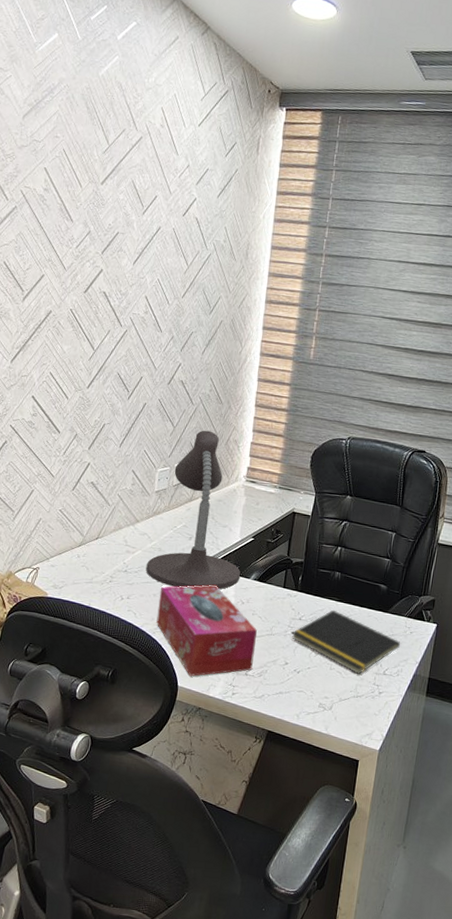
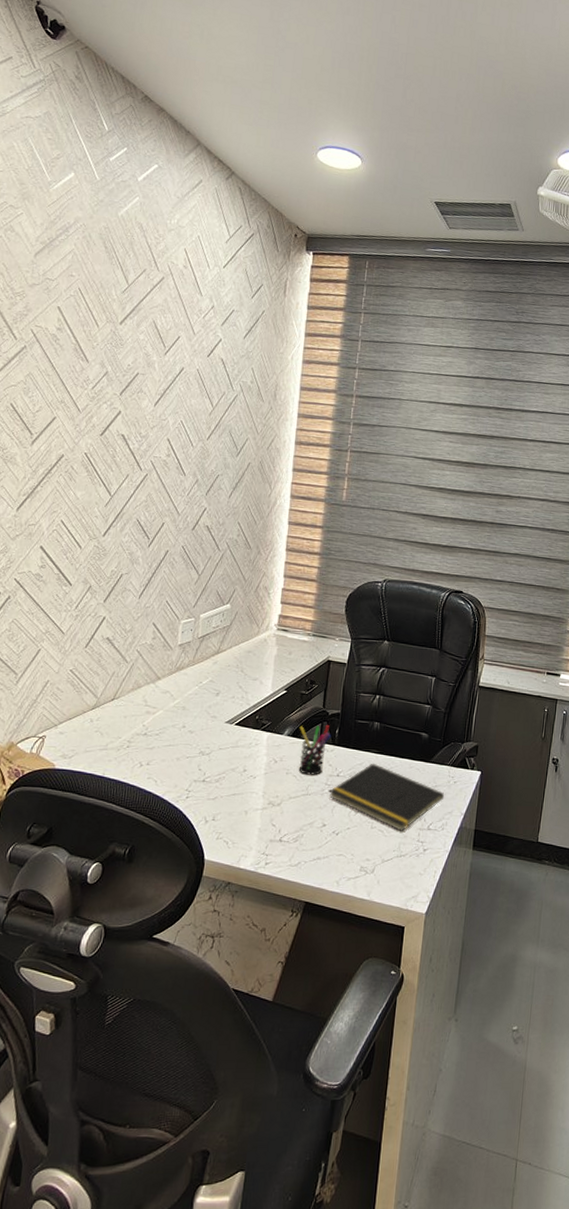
desk lamp: present [146,430,240,590] -> none [168,577,272,749]
tissue box: present [156,584,257,676] -> none [180,743,292,847]
pen holder: none [264,572,294,618] -> present [298,725,331,775]

